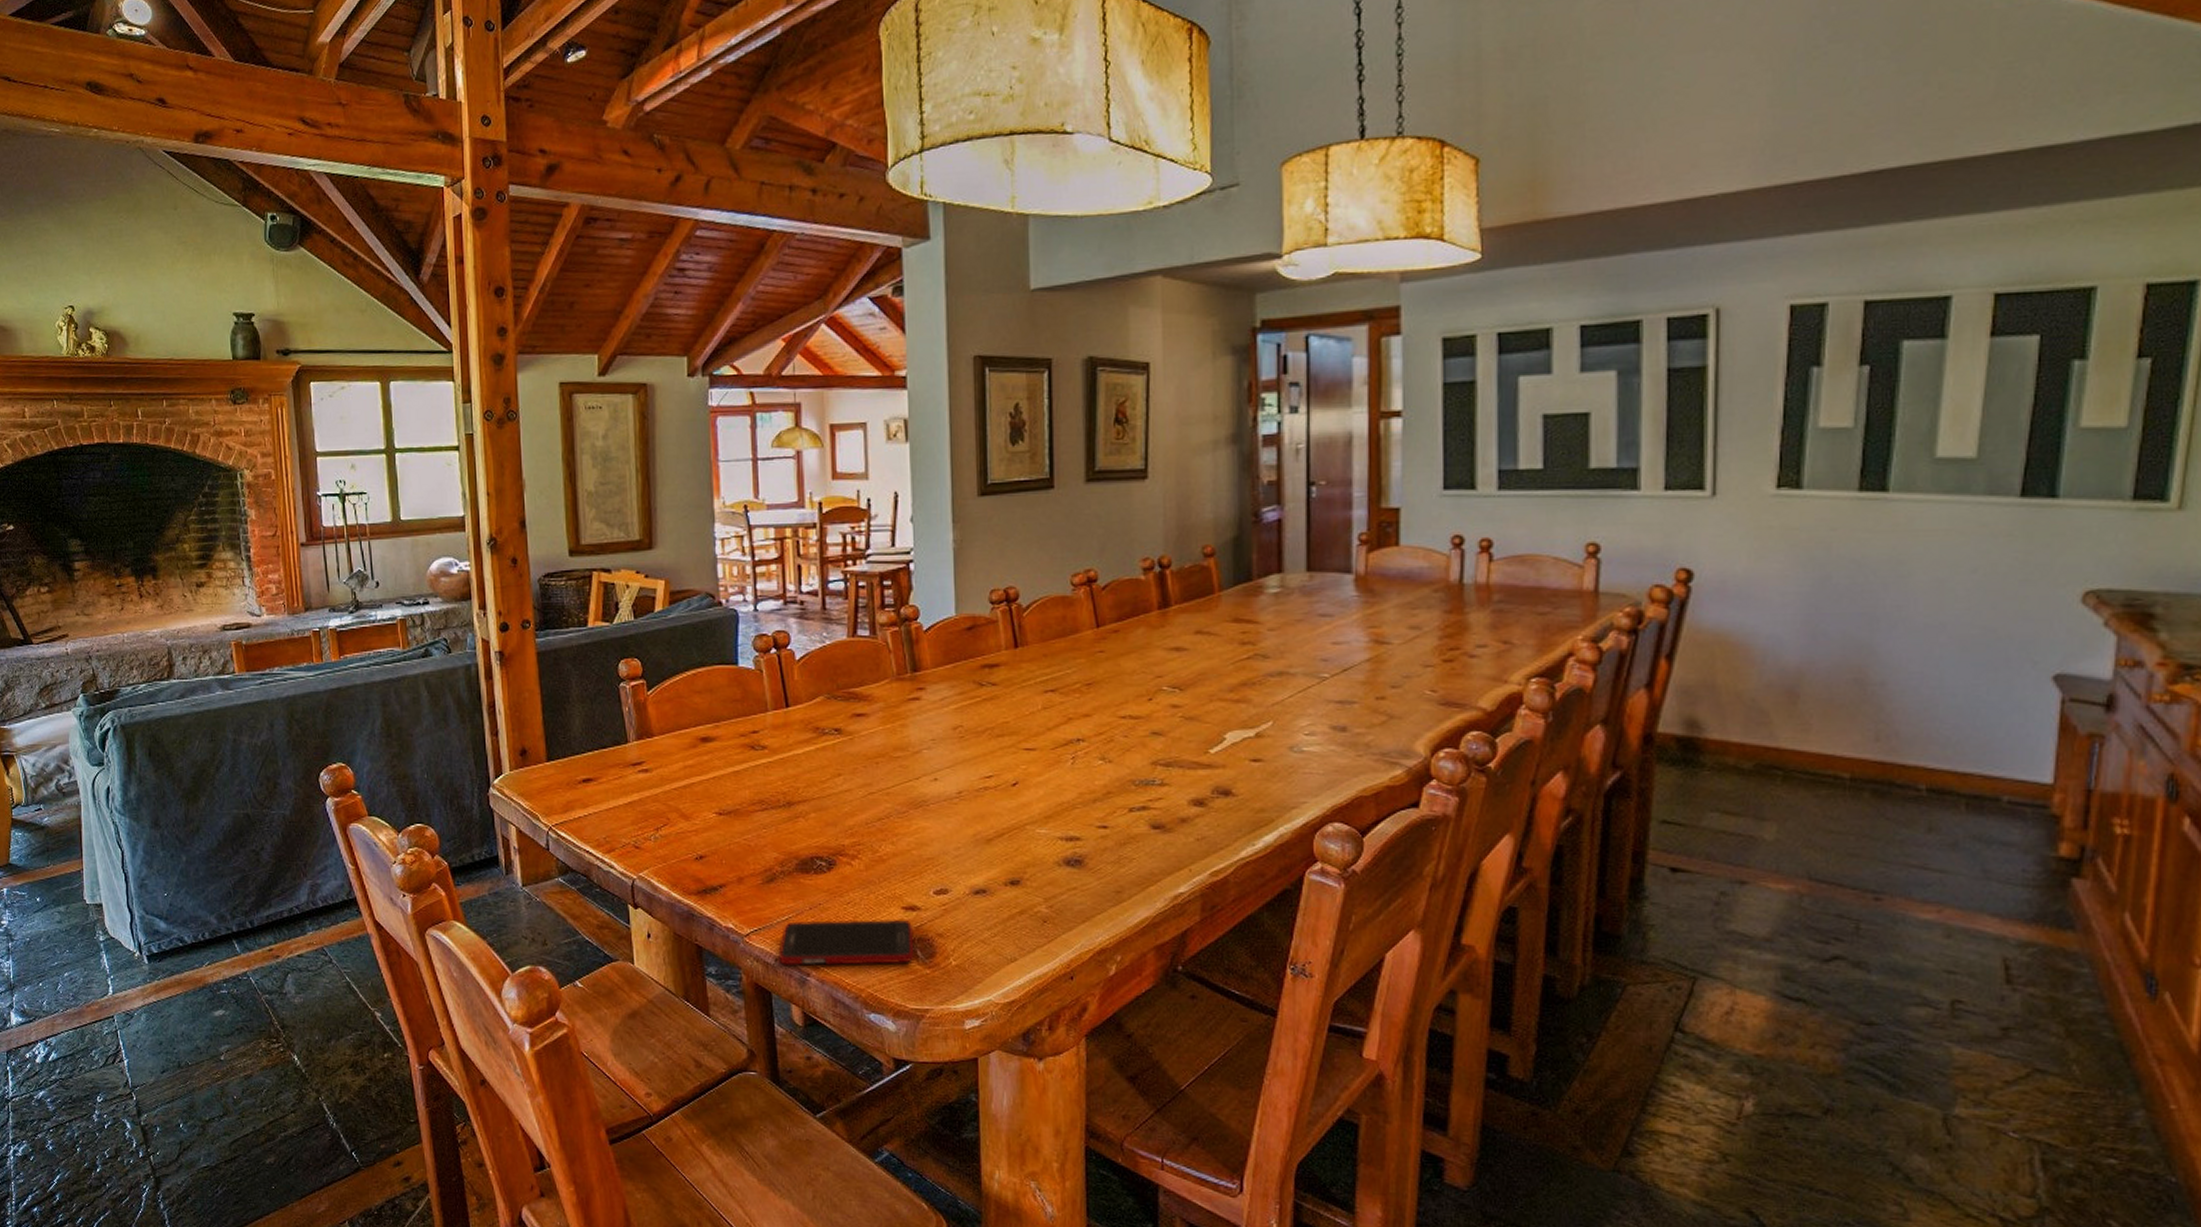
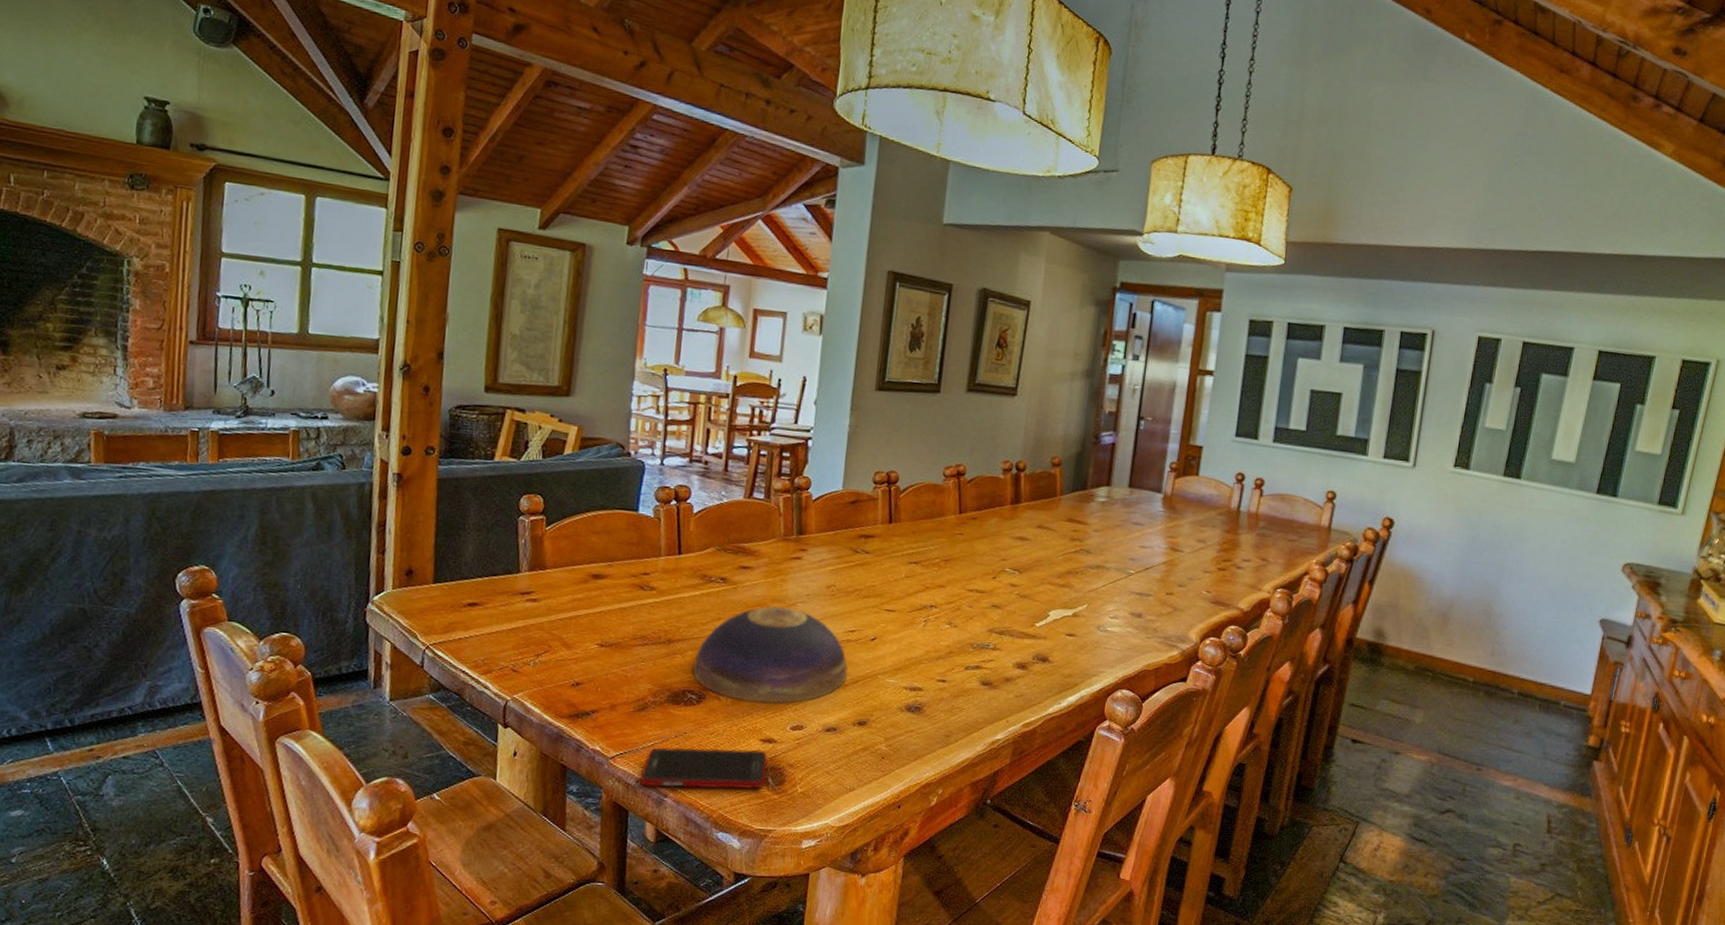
decorative bowl: none [818,755,990,866] -> present [692,606,848,704]

